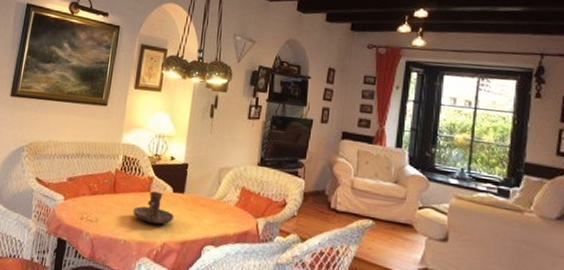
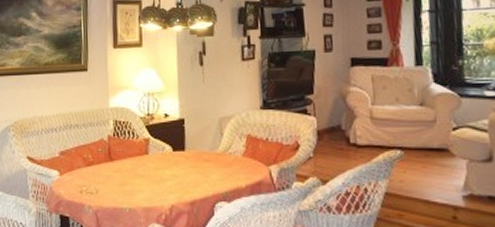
candle holder: present [133,191,175,225] -> none [133,153,179,187]

